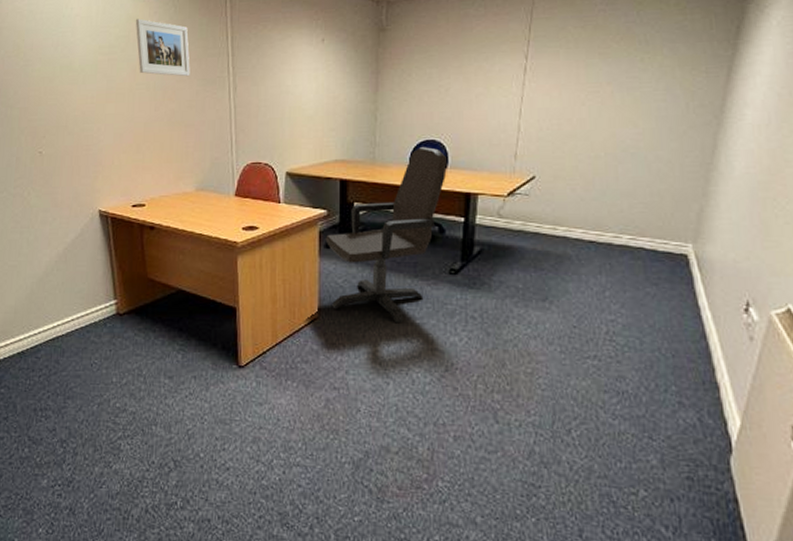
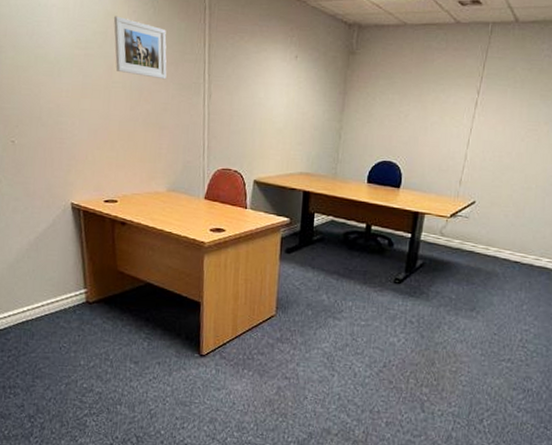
office chair: present [325,147,448,324] -> none [286,167,402,324]

